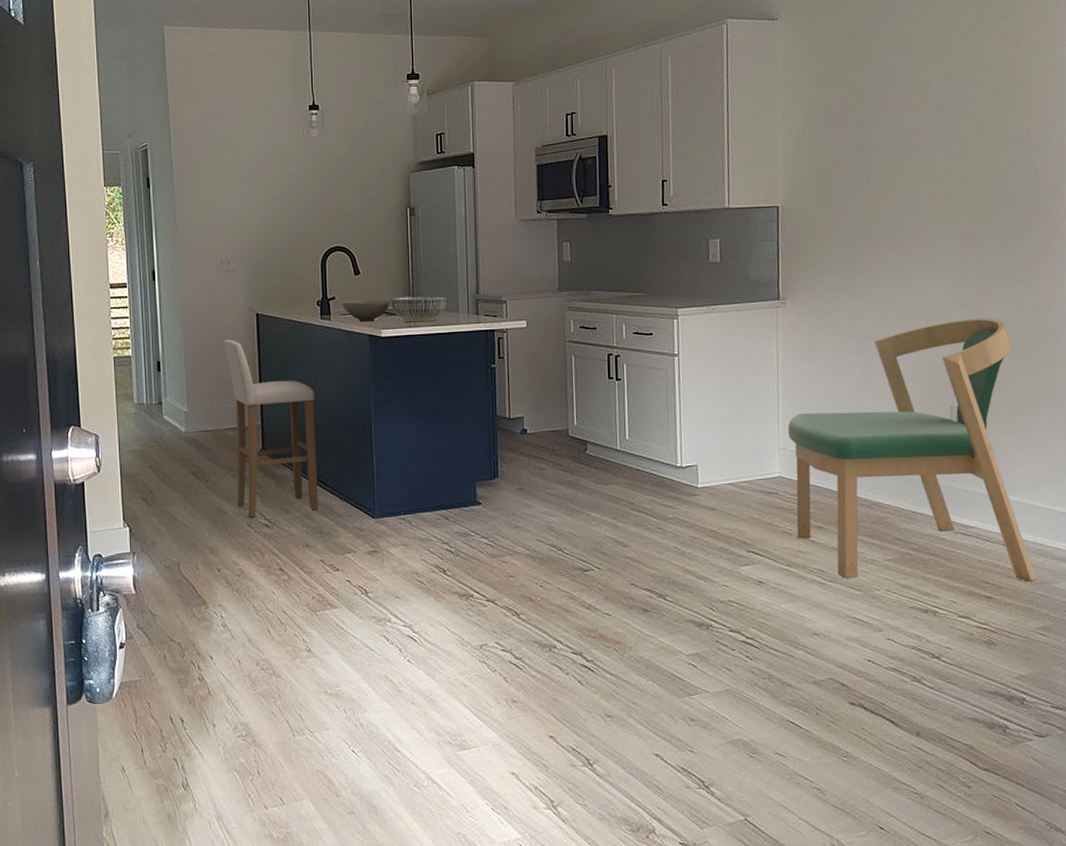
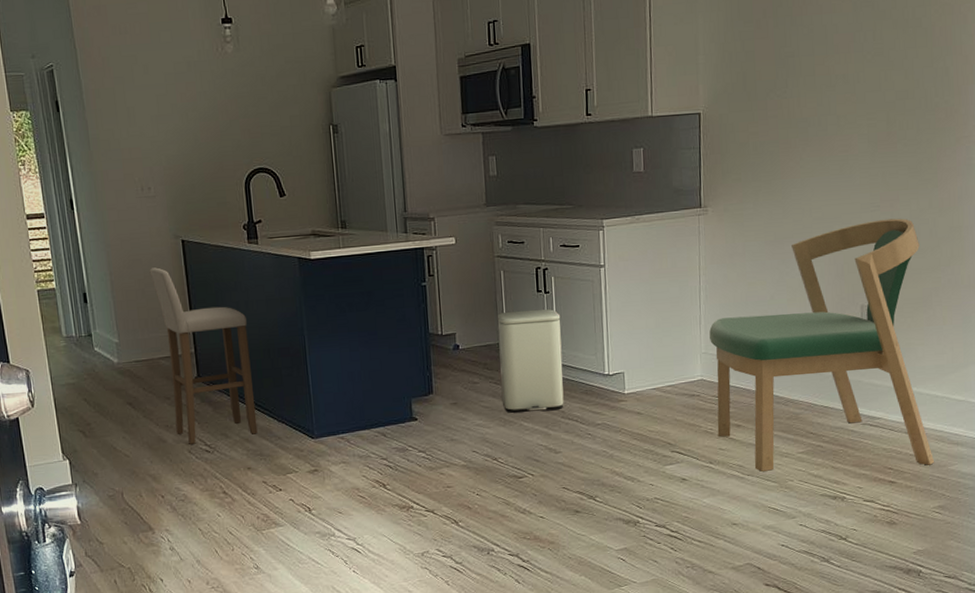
bowl: present [341,300,391,322] -> none [268,221,319,245]
bowl: present [391,296,447,323] -> none [318,215,375,244]
pedal bin: none [566,396,634,502] -> present [497,309,564,413]

